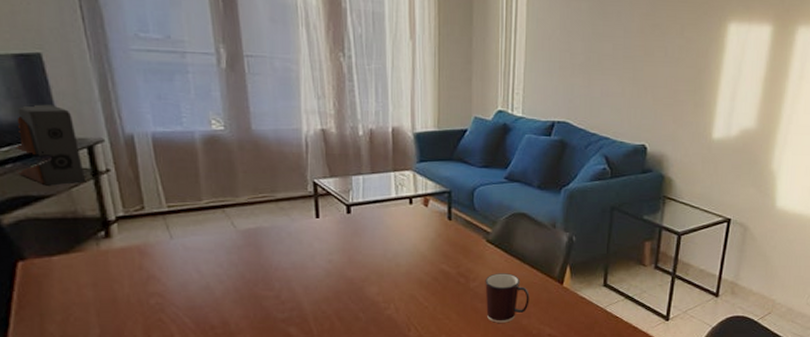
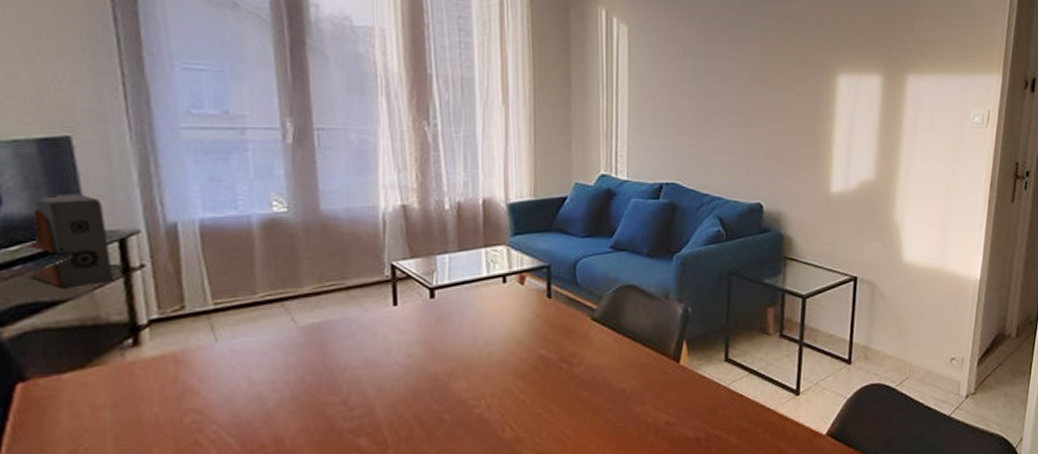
mug: present [485,273,530,323] -> none [591,354,643,413]

